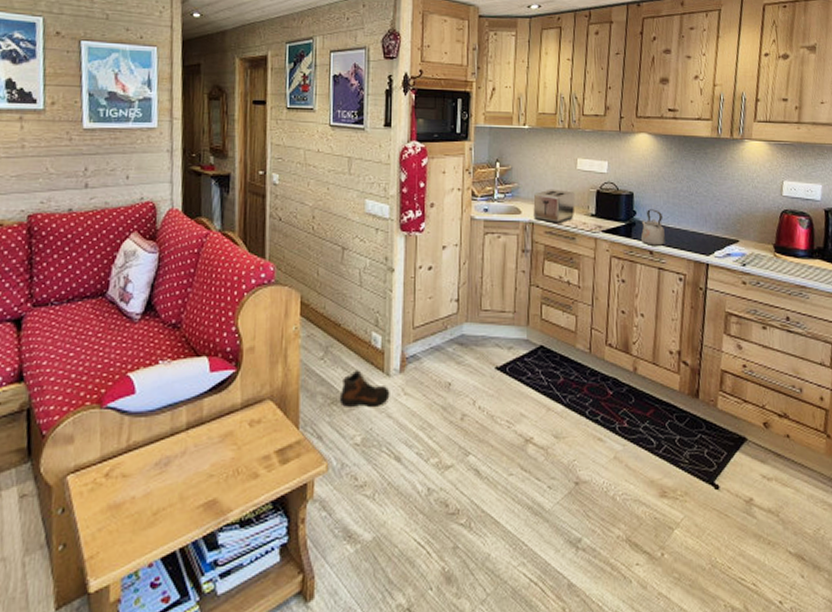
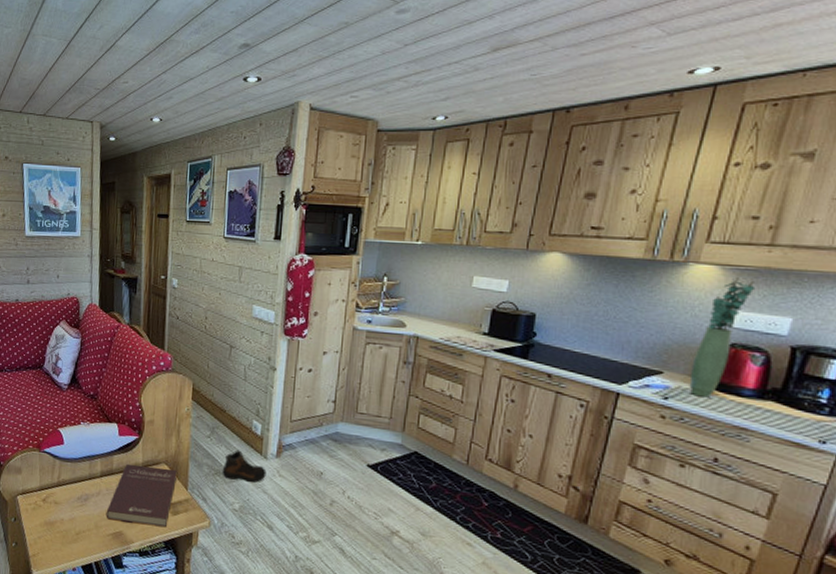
book: none [194,405,285,486] -> present [106,465,177,528]
toaster: present [533,189,575,224] -> none [419,305,467,340]
kettle: present [640,209,665,246] -> none [538,332,569,370]
vase: none [758,150,794,261] -> present [689,276,756,398]

